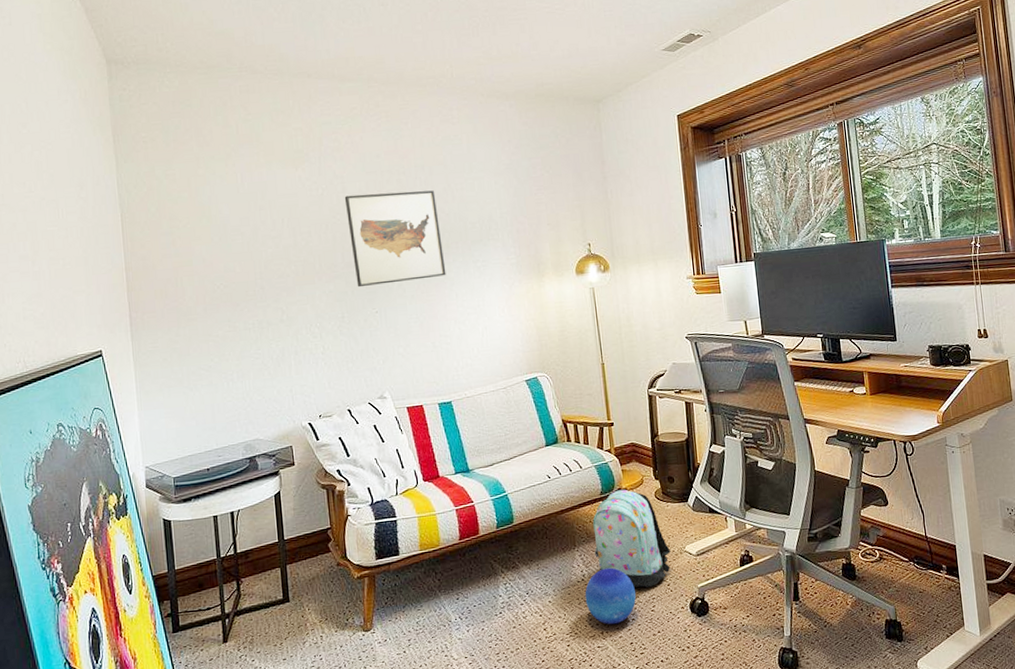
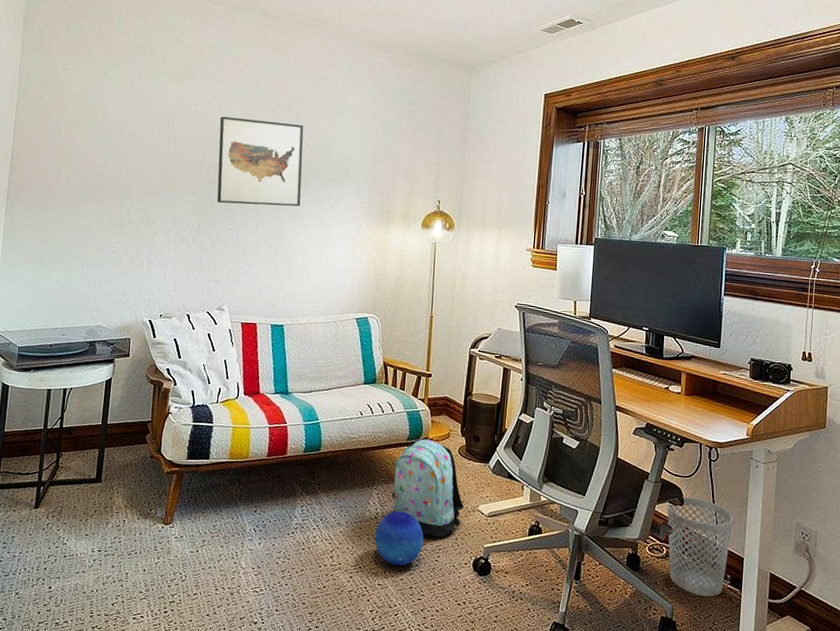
wastebasket: none [872,495,941,592] -> present [667,496,733,597]

